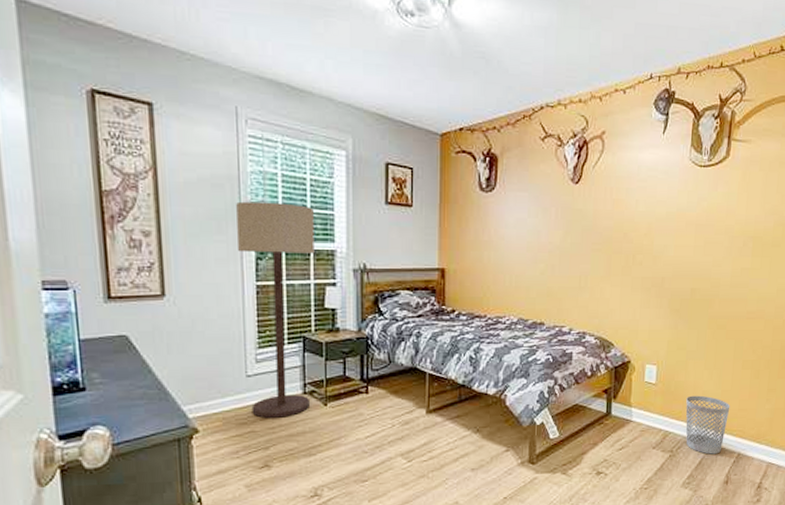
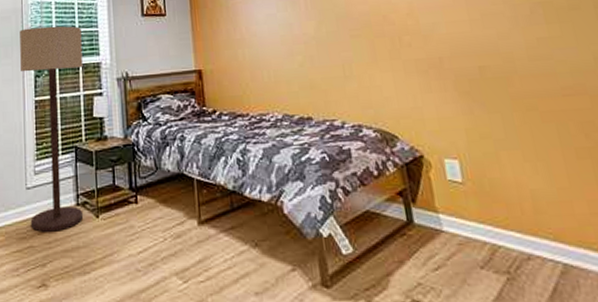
wastebasket: present [685,395,730,454] -> none [509,195,582,278]

